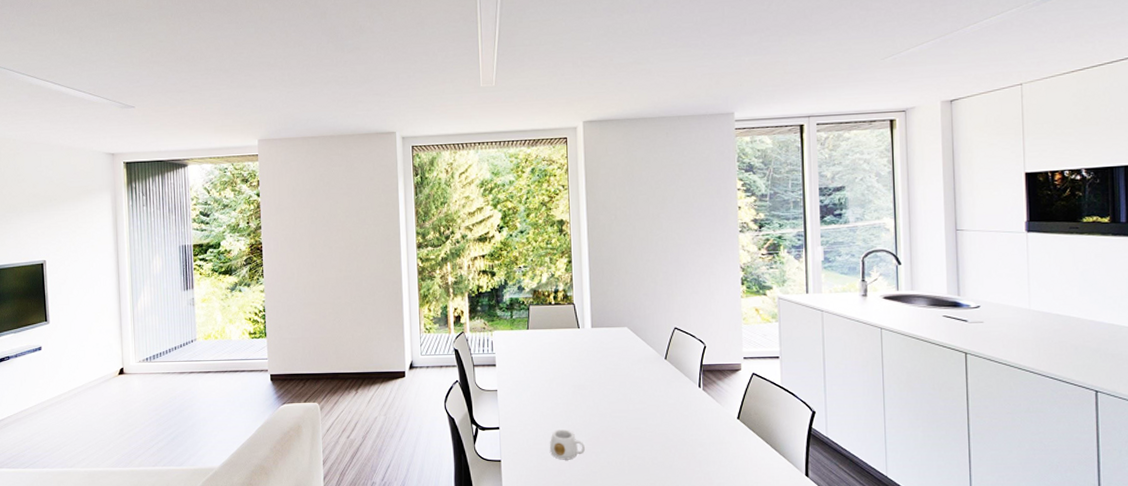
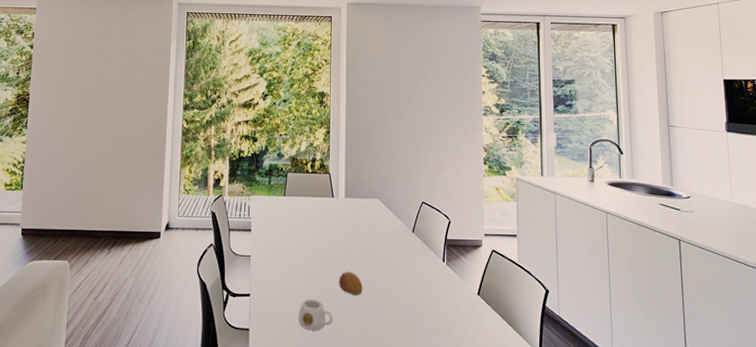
fruit: none [589,401,615,425] -> present [339,271,363,296]

